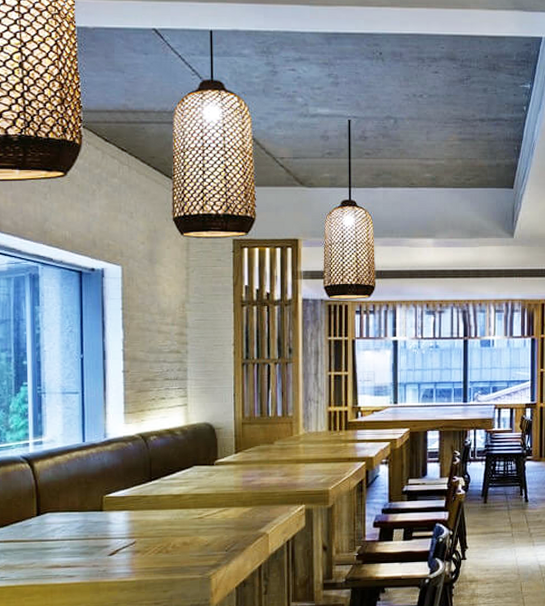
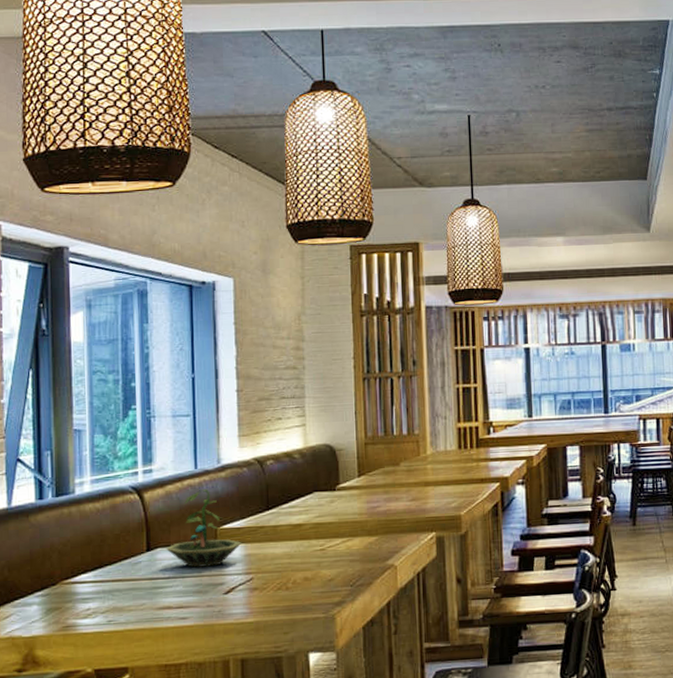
terrarium: none [55,460,126,531] -> present [166,488,242,568]

